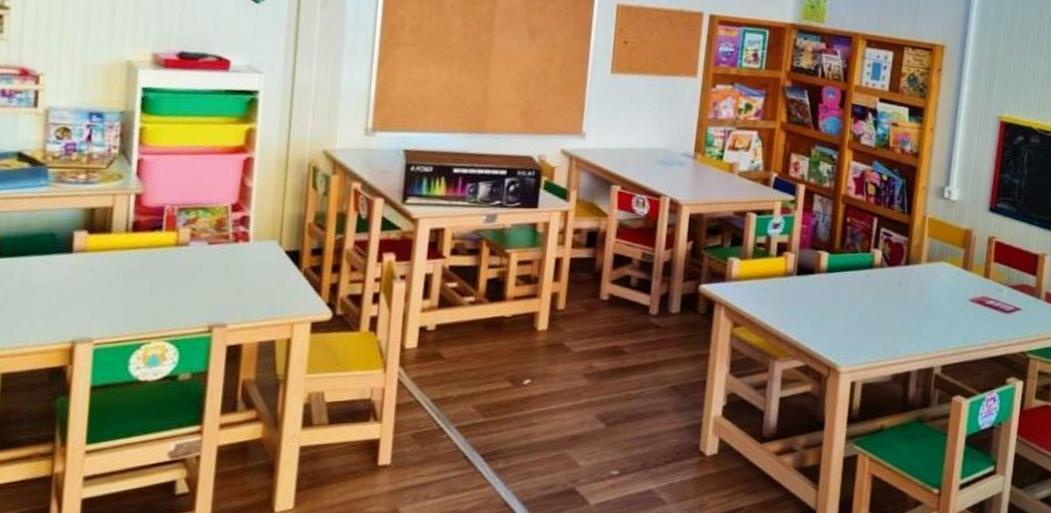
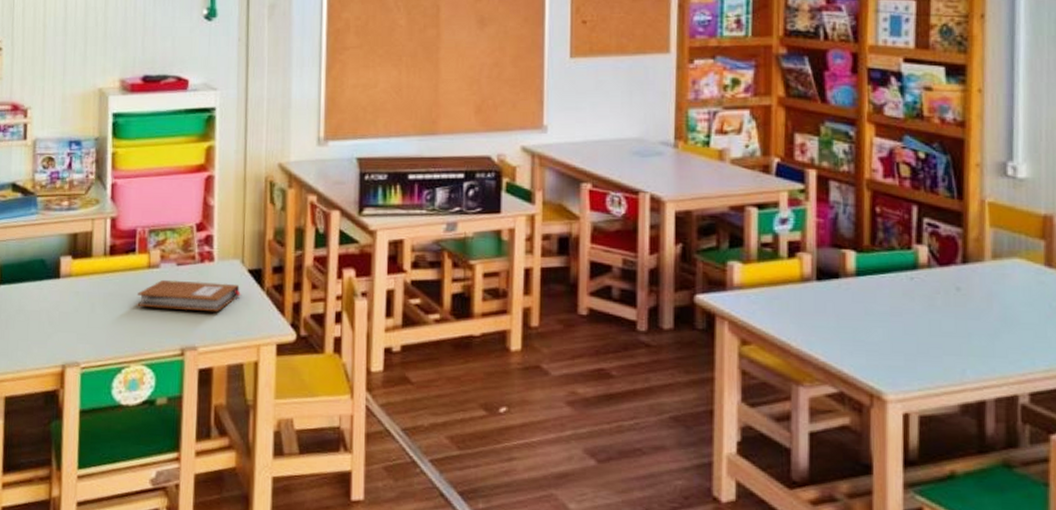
notebook: none [162,257,277,290] -> present [137,279,241,311]

